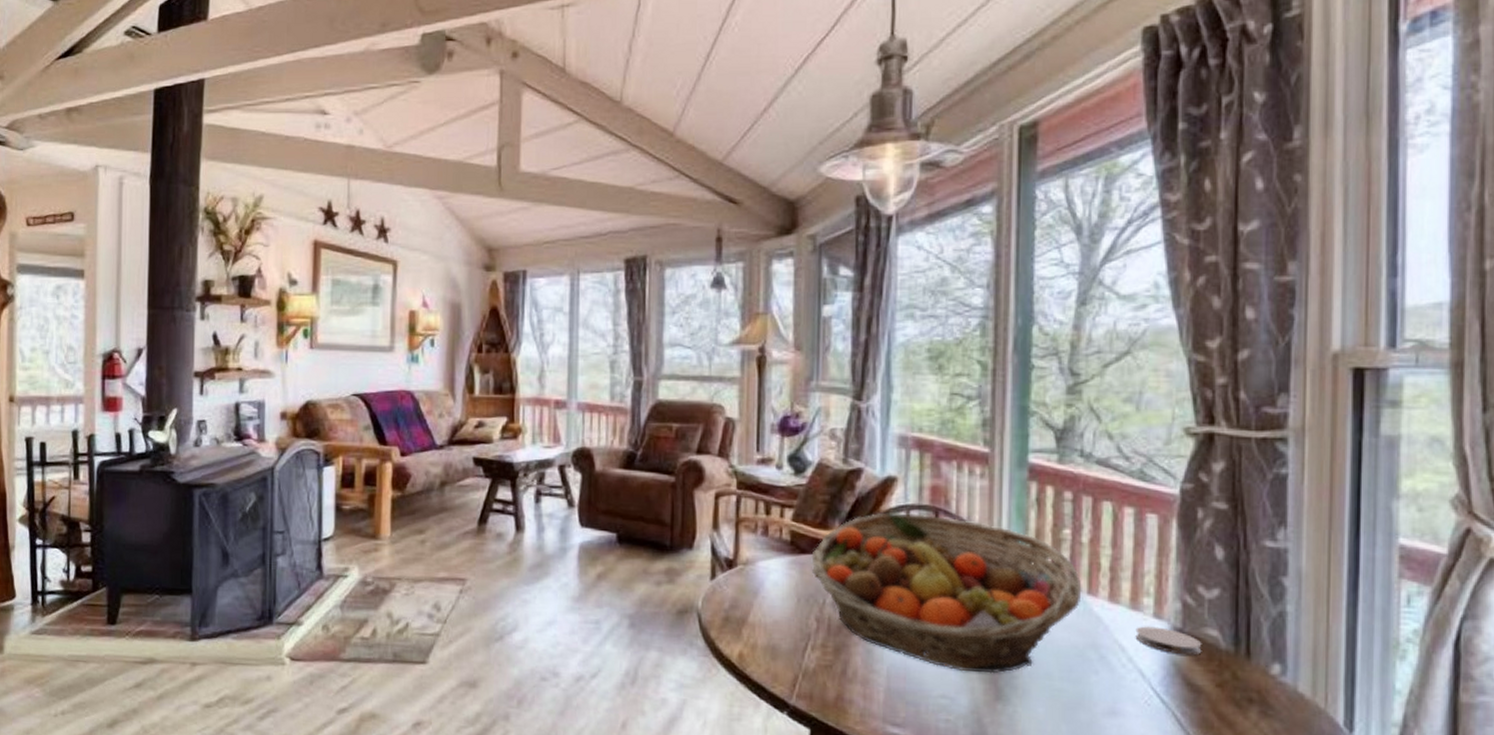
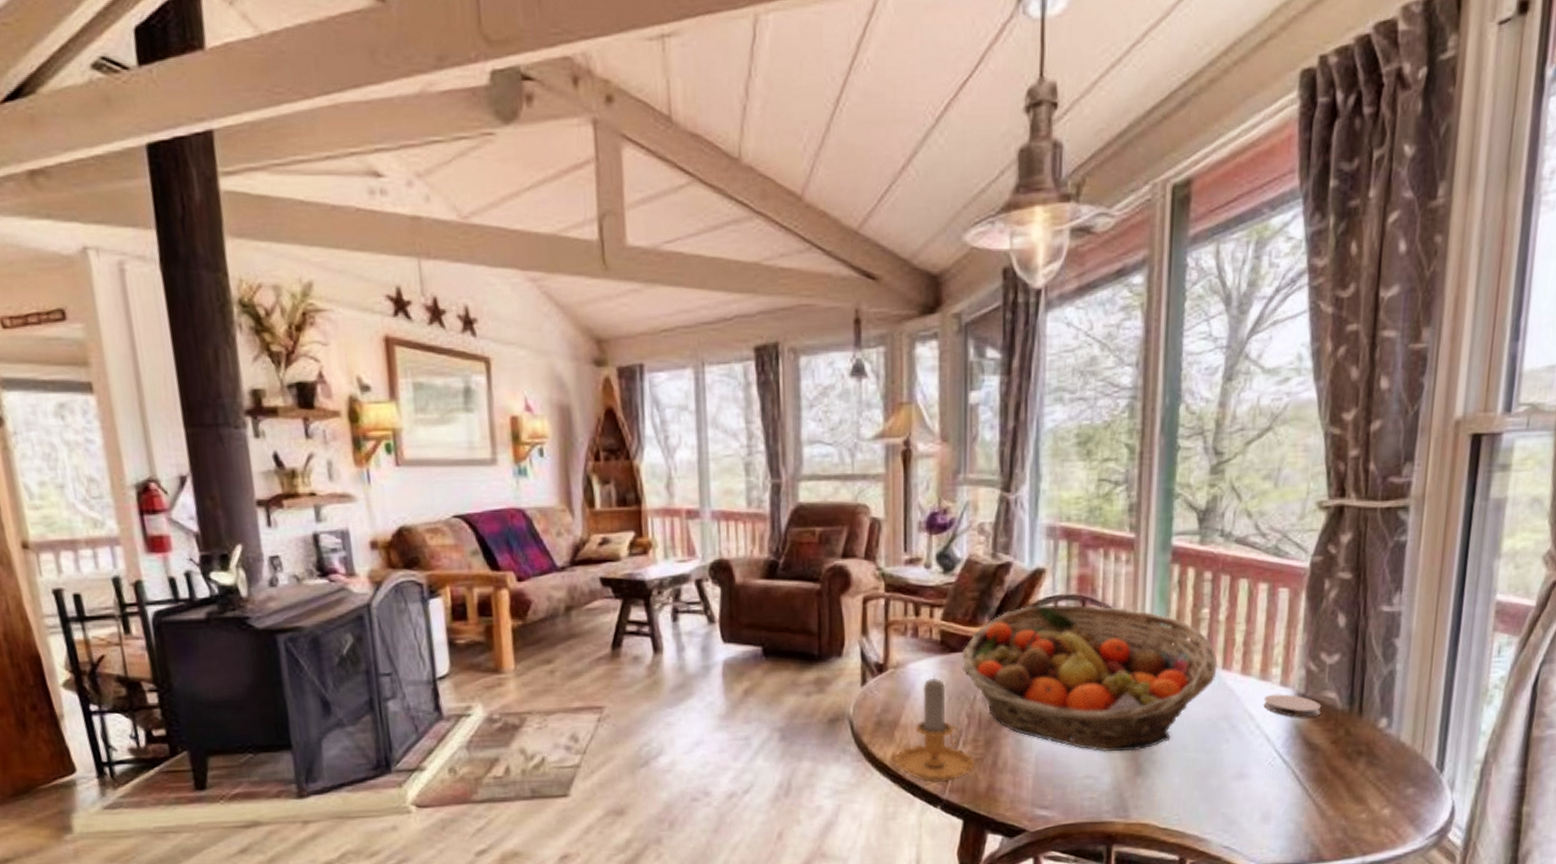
candle: none [742,575,823,687] -> present [896,675,974,782]

